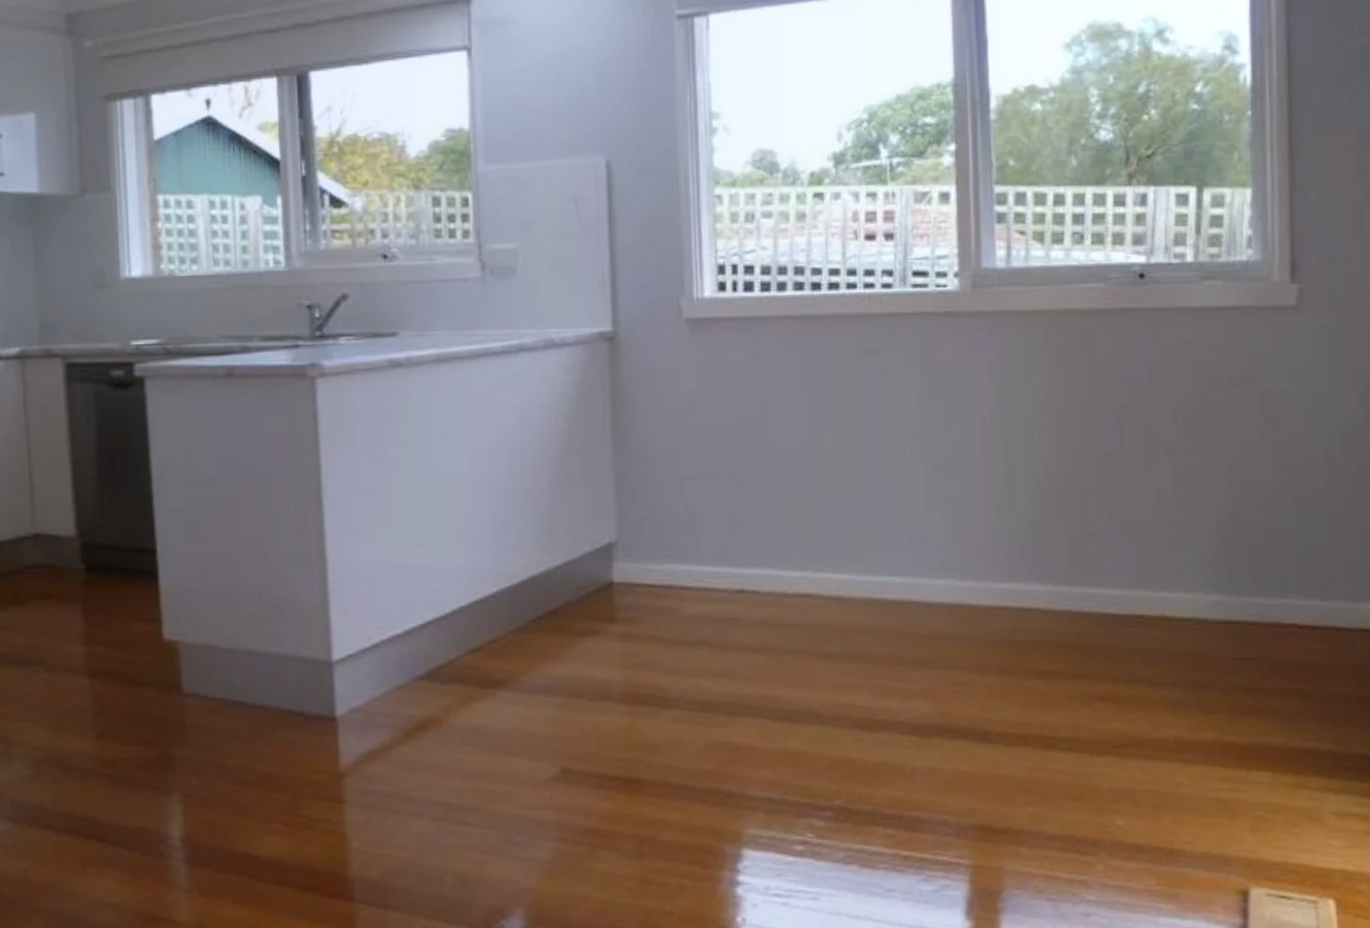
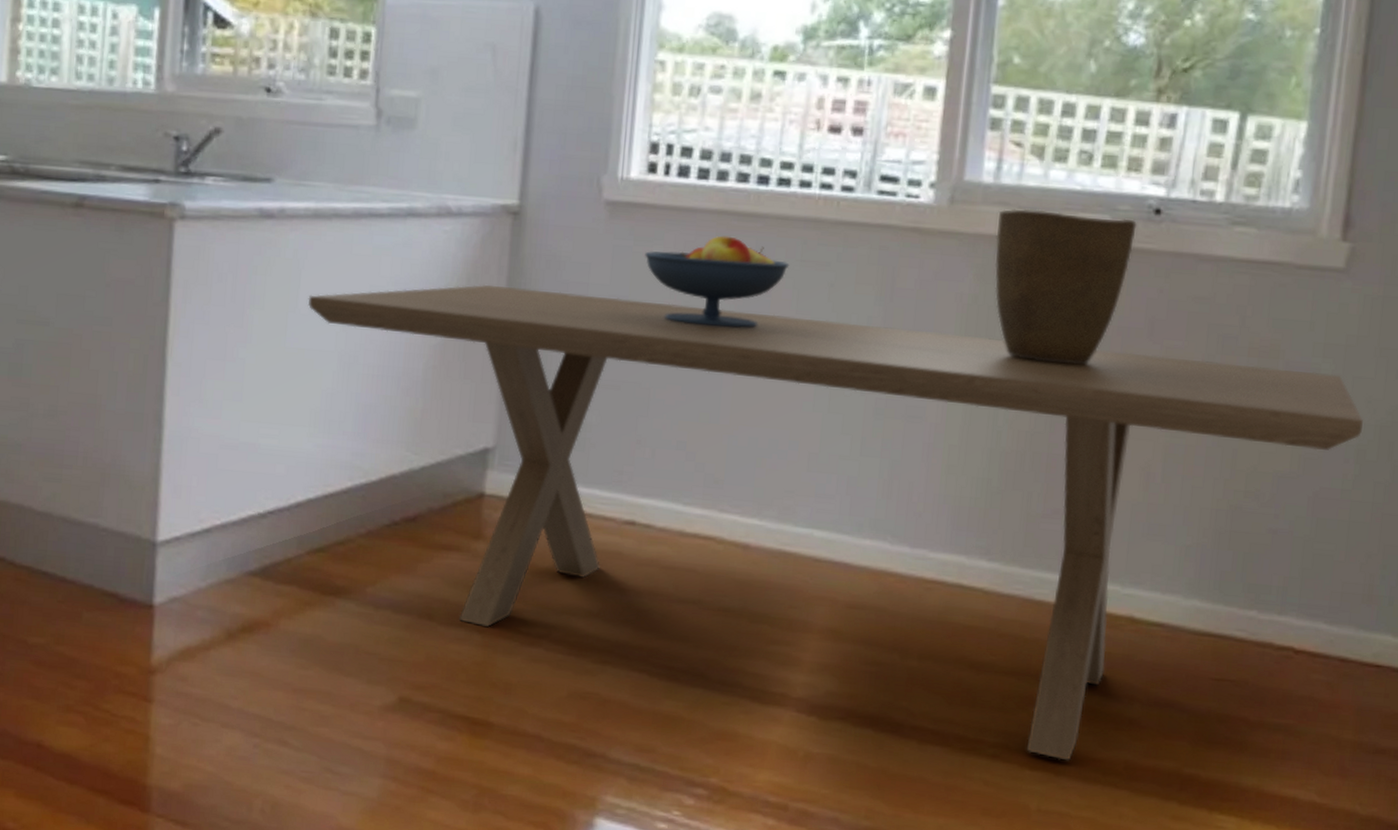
dining table: none [440,393,1328,745] -> present [307,284,1363,761]
fruit bowl: none [725,337,847,416] -> present [645,235,790,328]
vase: none [1013,284,1127,412] -> present [994,209,1138,365]

